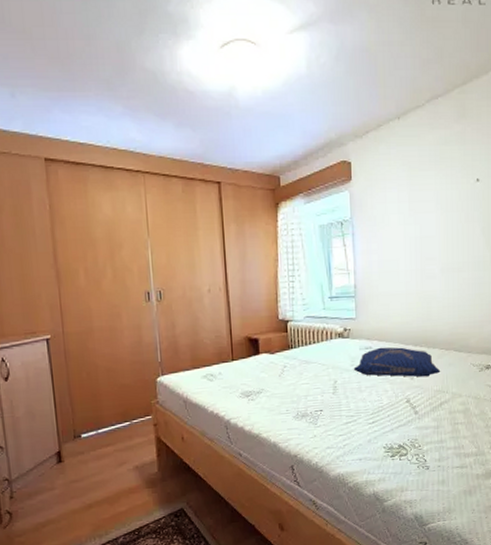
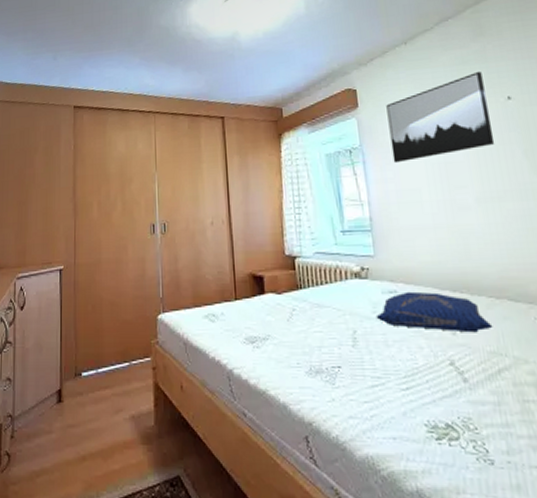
wall art: none [376,152,462,236] -> present [386,71,495,164]

